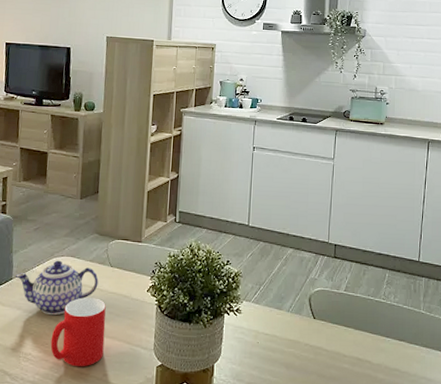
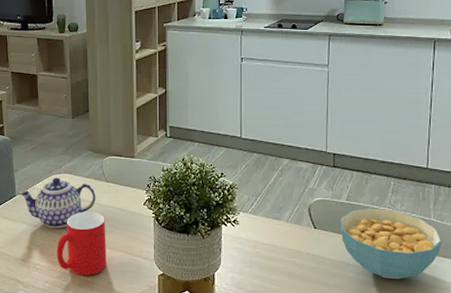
cereal bowl: none [338,298,430,371] -> present [340,207,442,280]

